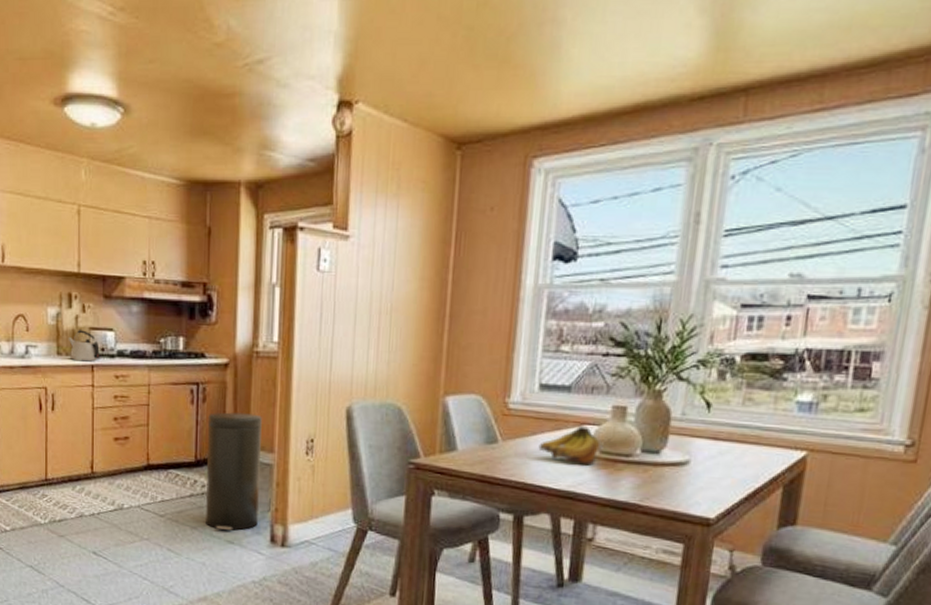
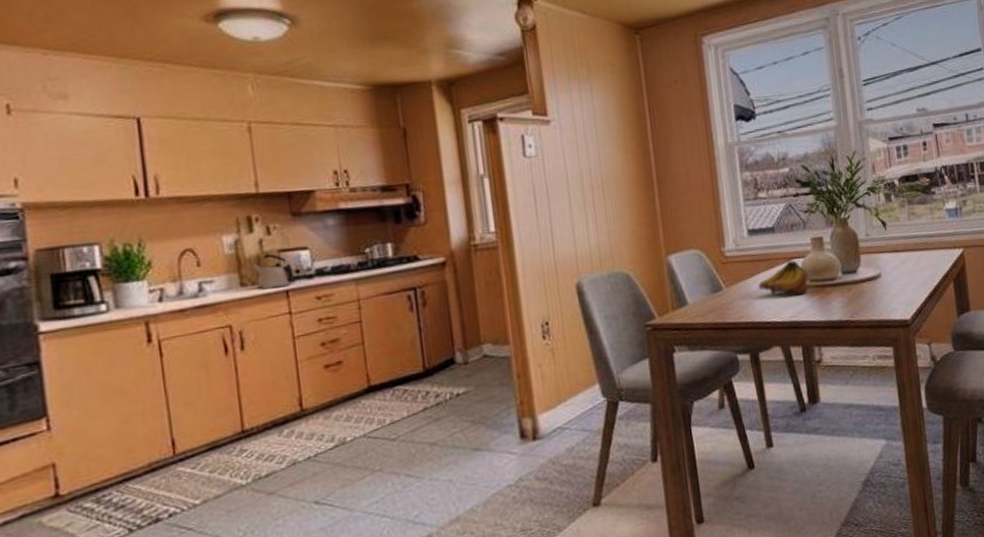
pedal bin: present [206,412,262,531] -> none [431,308,504,439]

